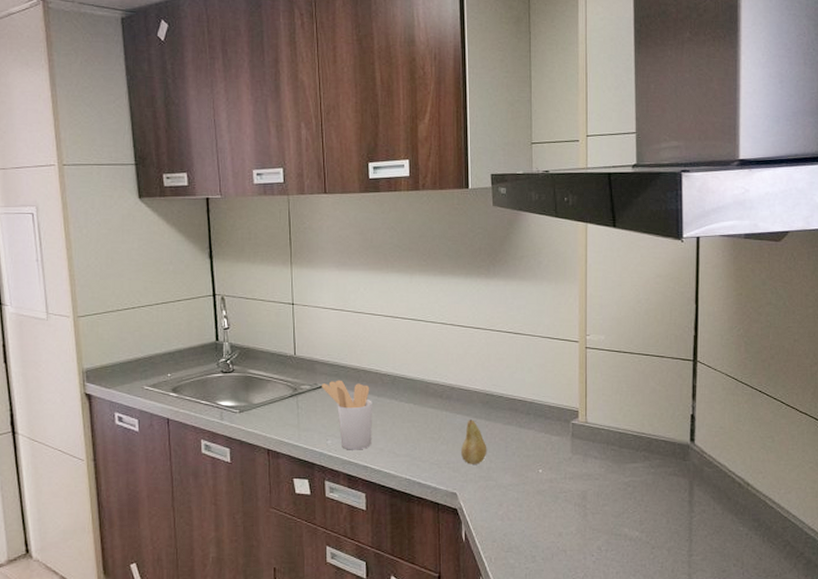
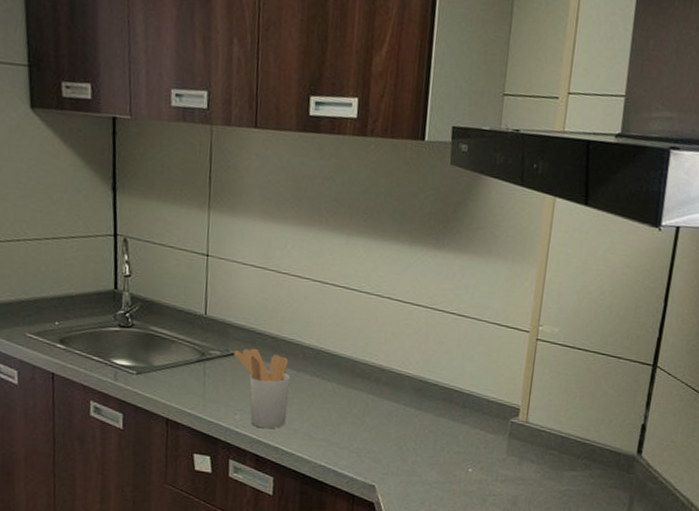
fruit: present [461,420,487,464] -> none [384,407,414,457]

